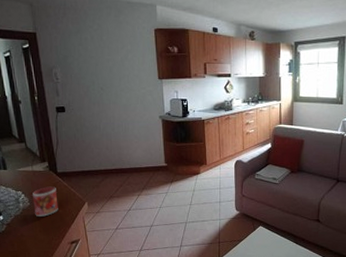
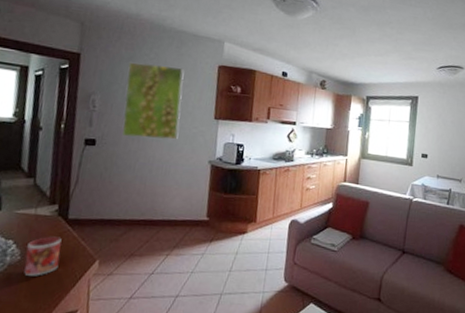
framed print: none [77,34,130,102] -> present [122,62,185,140]

